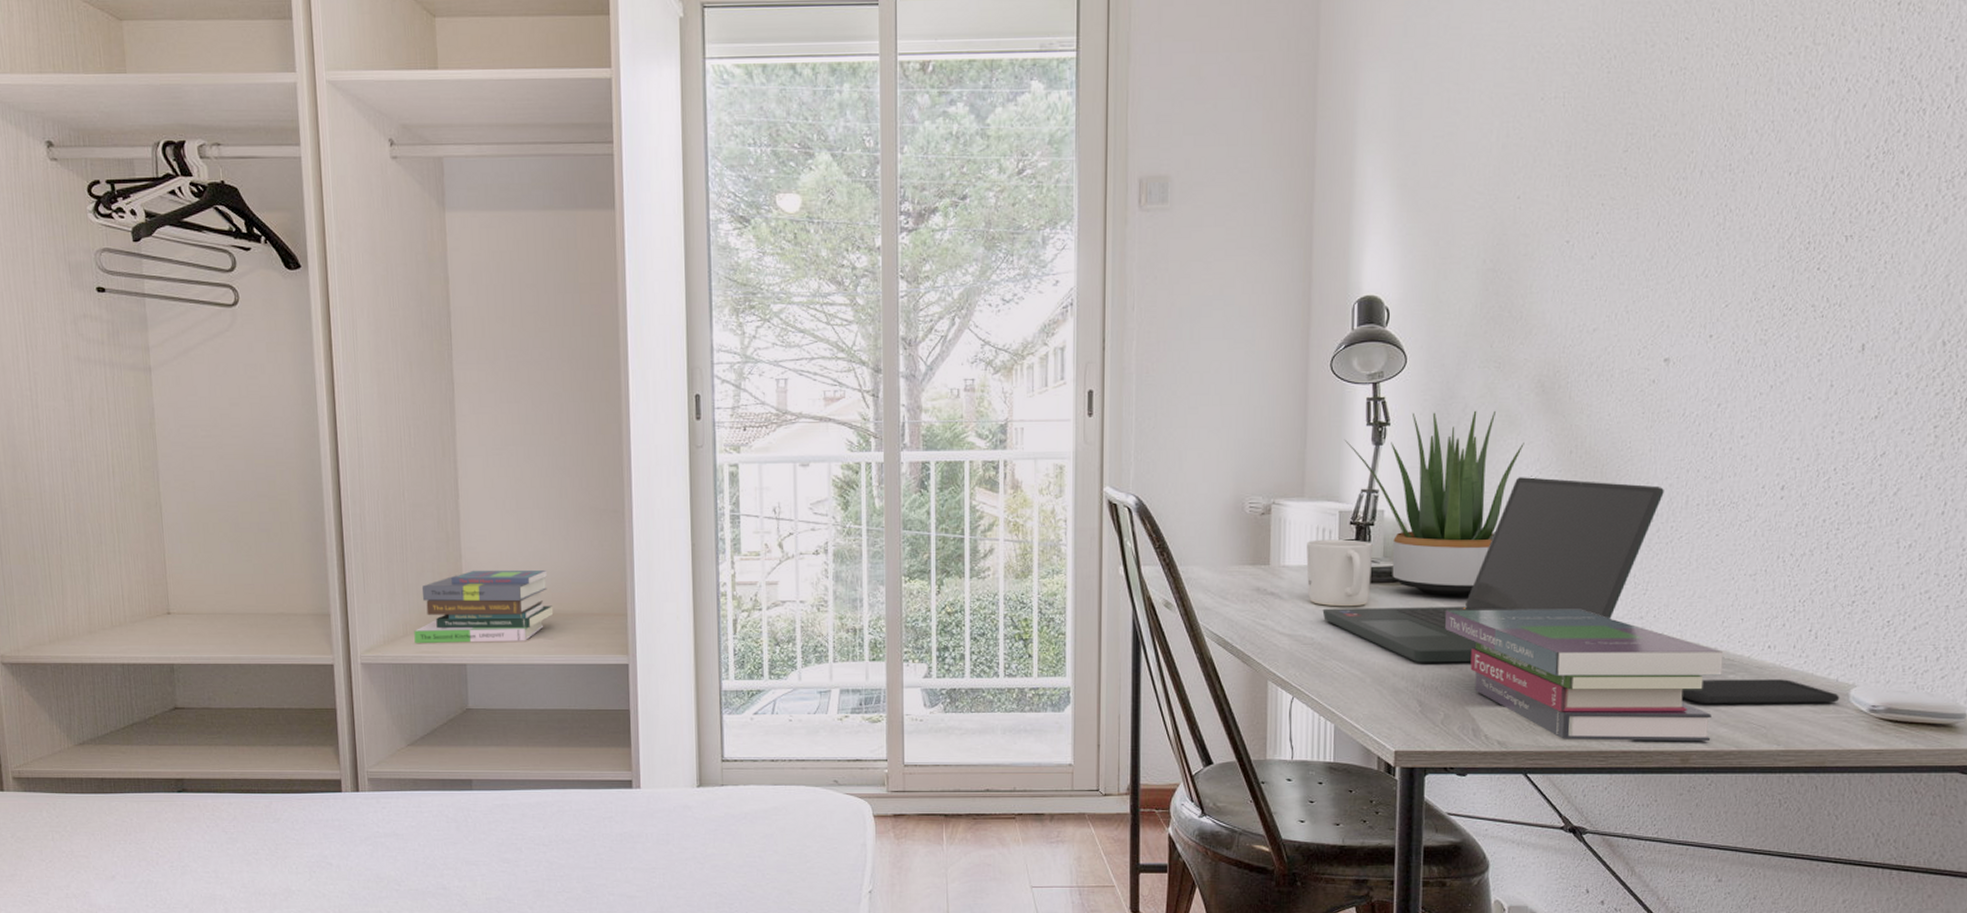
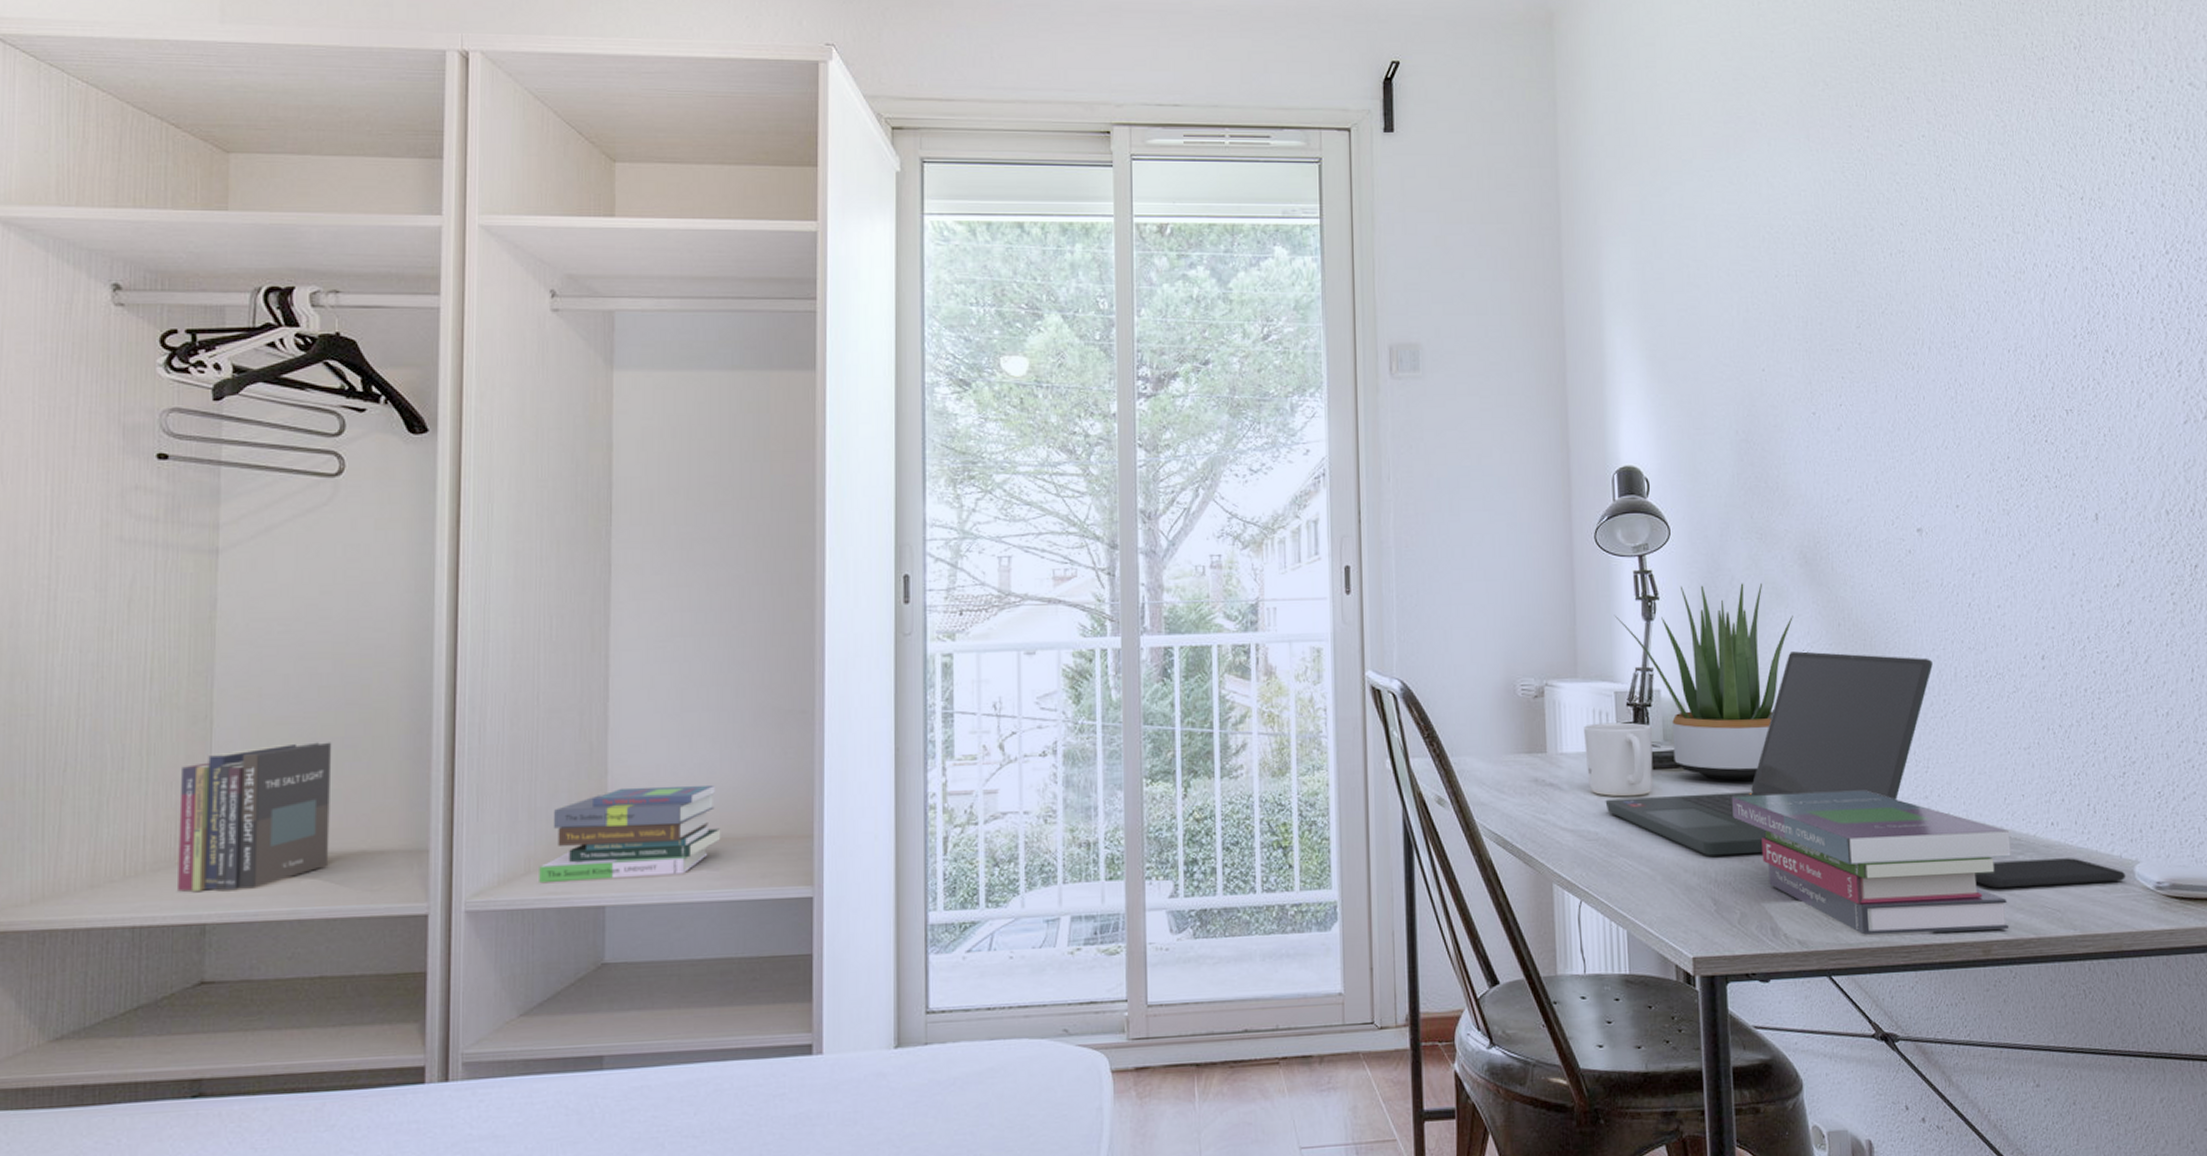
books: none [143,526,257,640] -> present [178,742,332,892]

